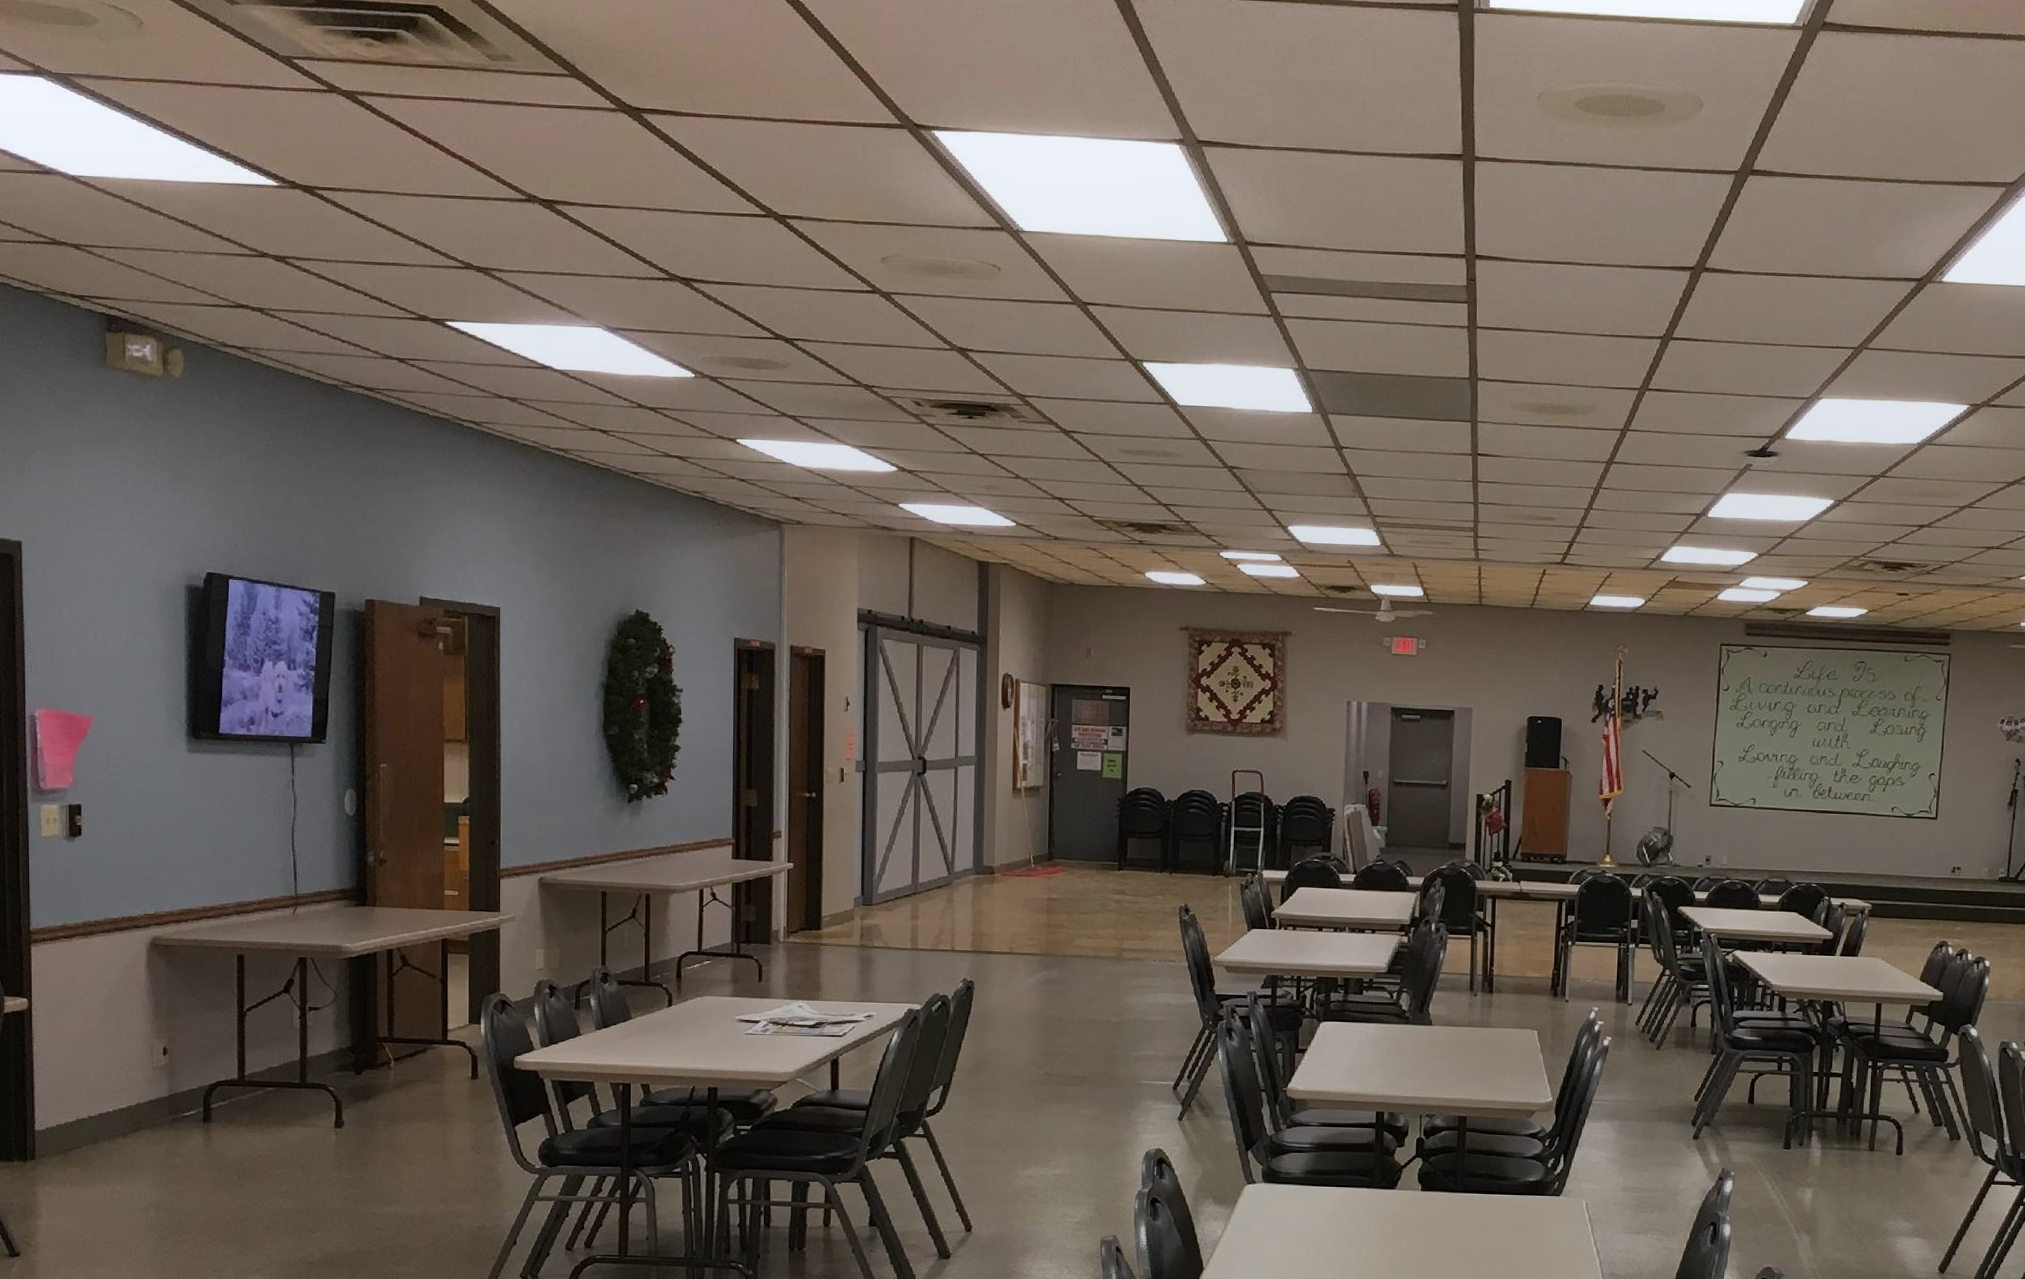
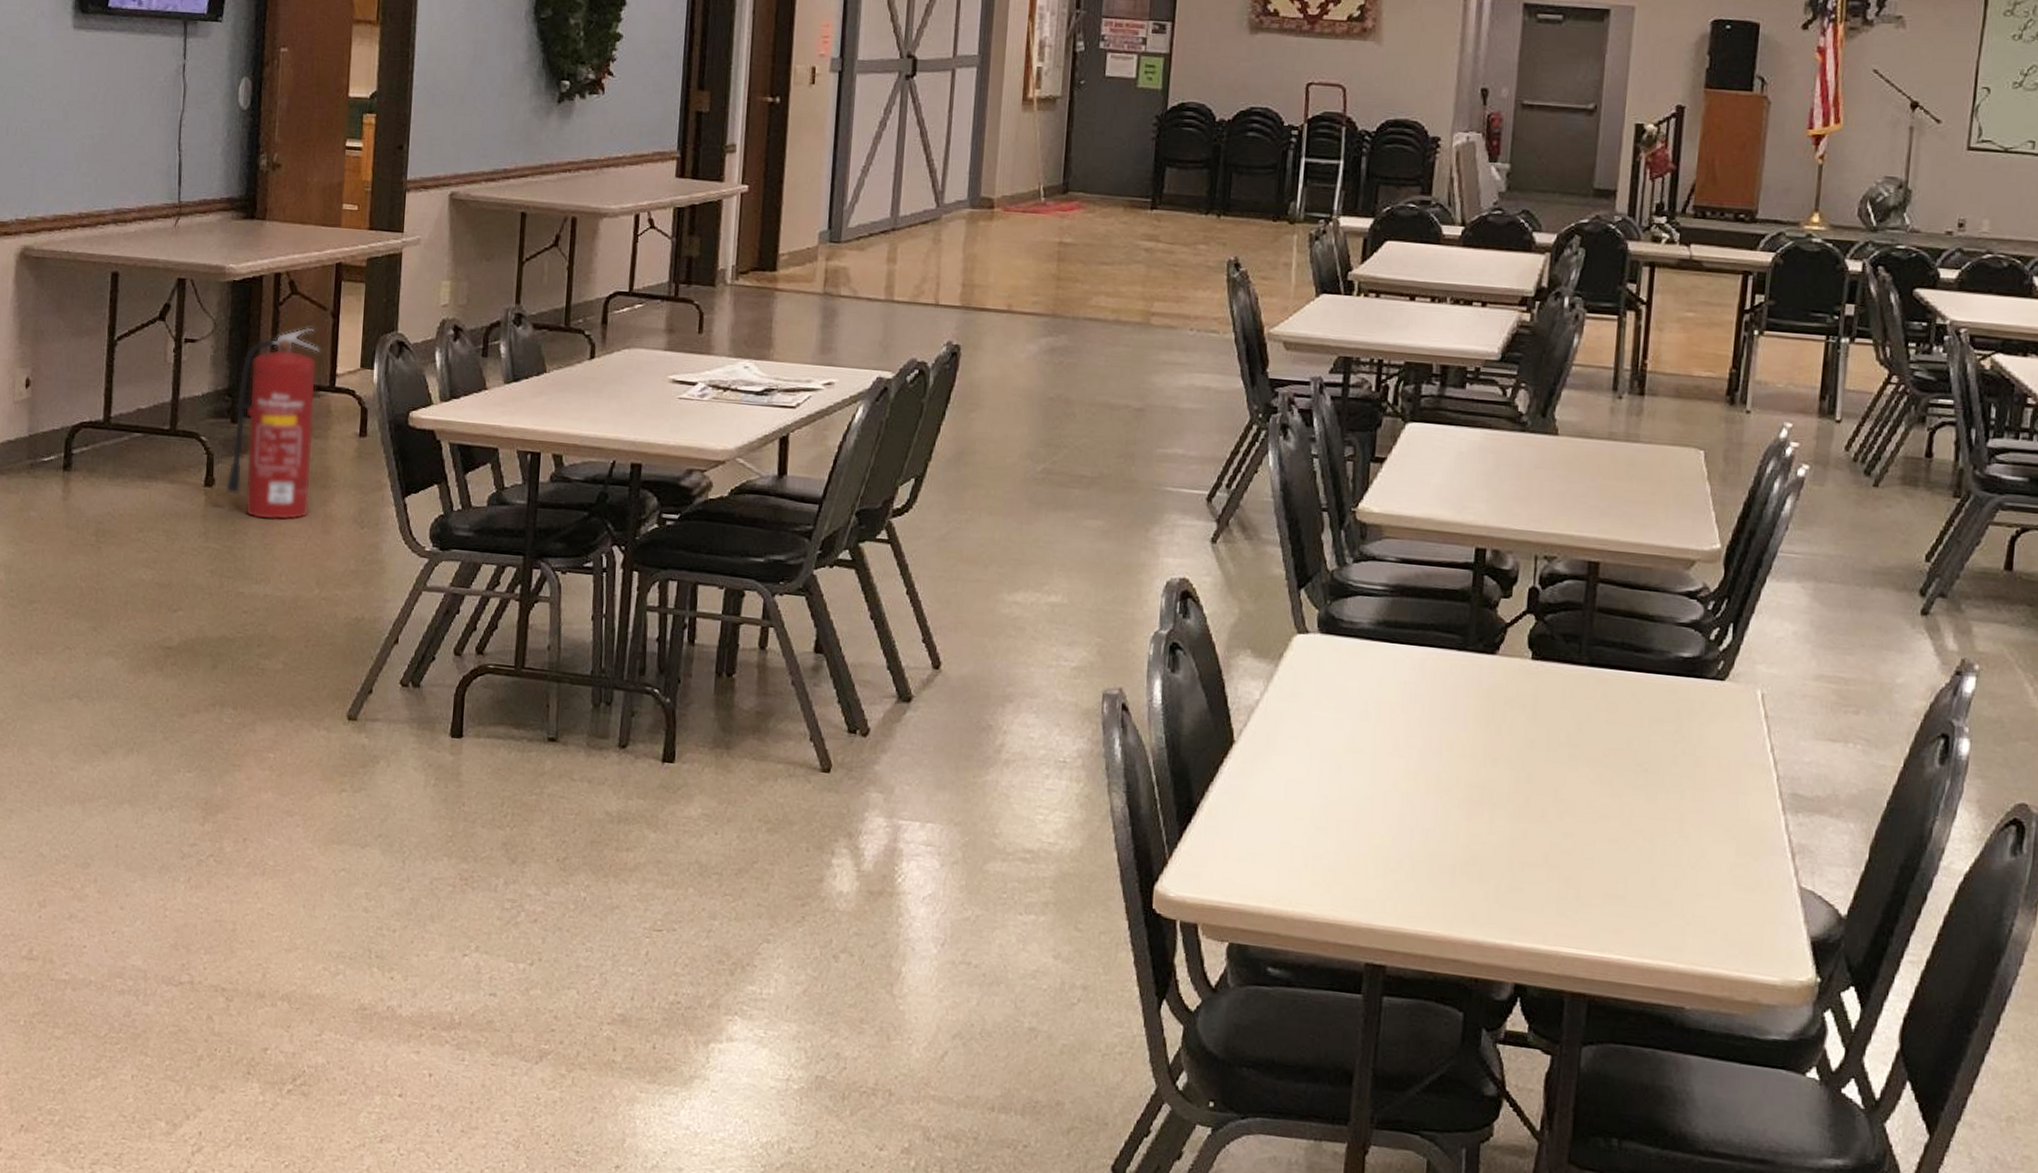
fire extinguisher: none [353,992,431,1152] -> present [225,327,320,521]

